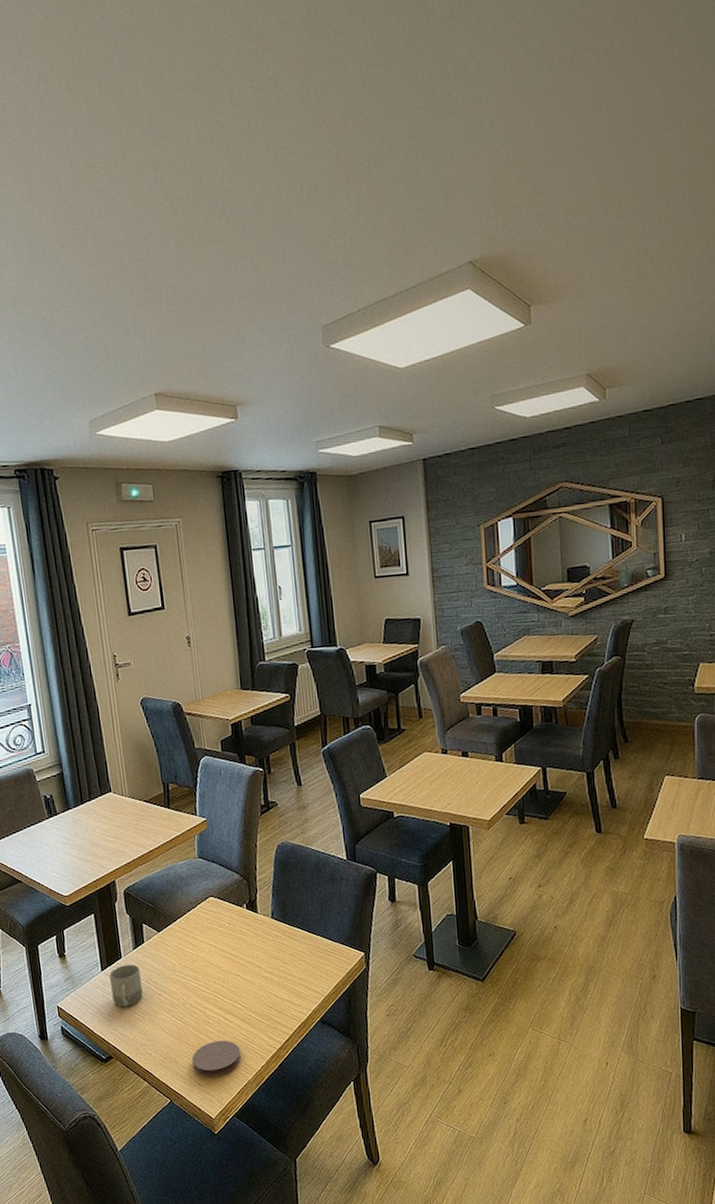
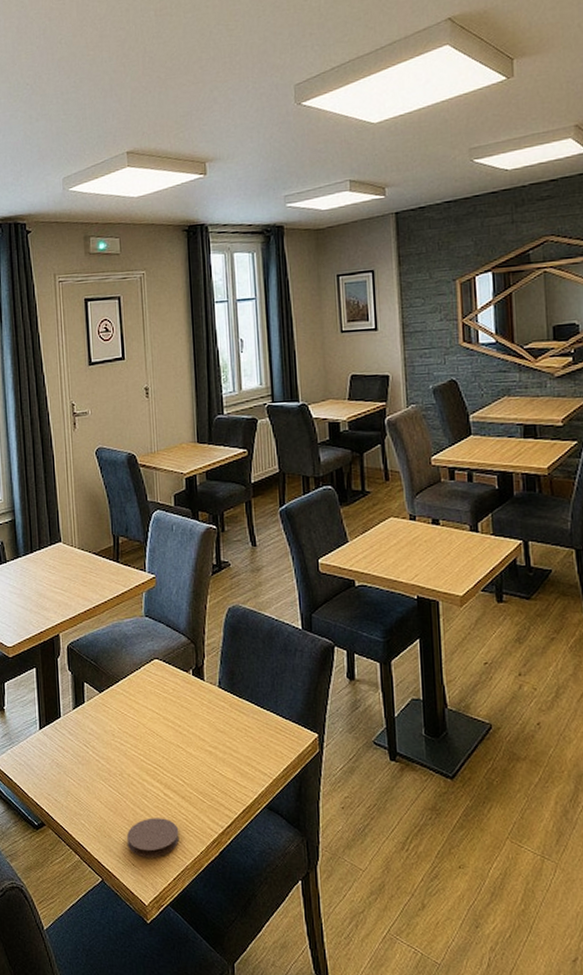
cup: present [109,964,143,1007] -> none [46,725,80,771]

